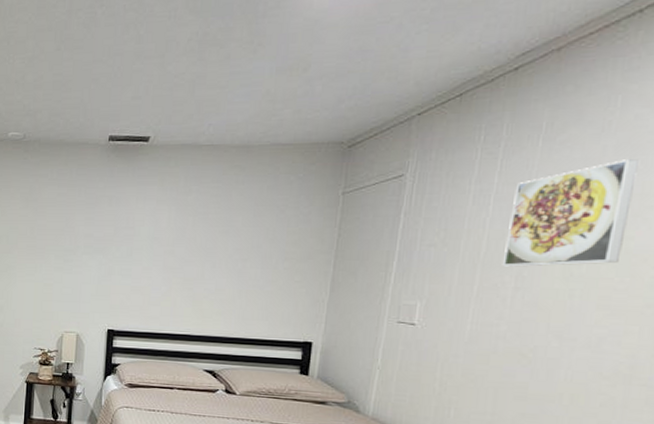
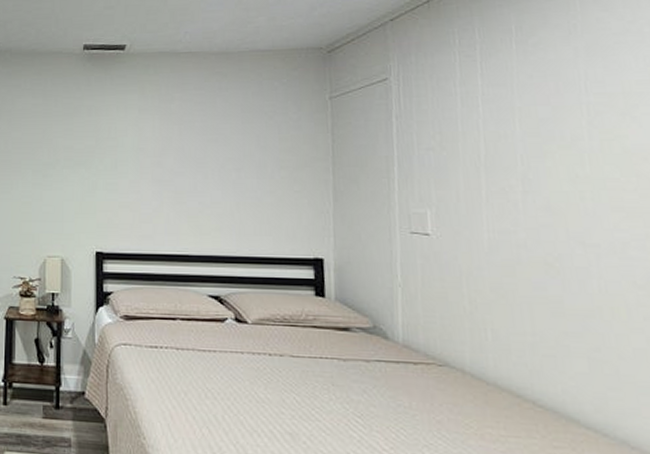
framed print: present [502,159,641,267] -> none [500,59,620,169]

